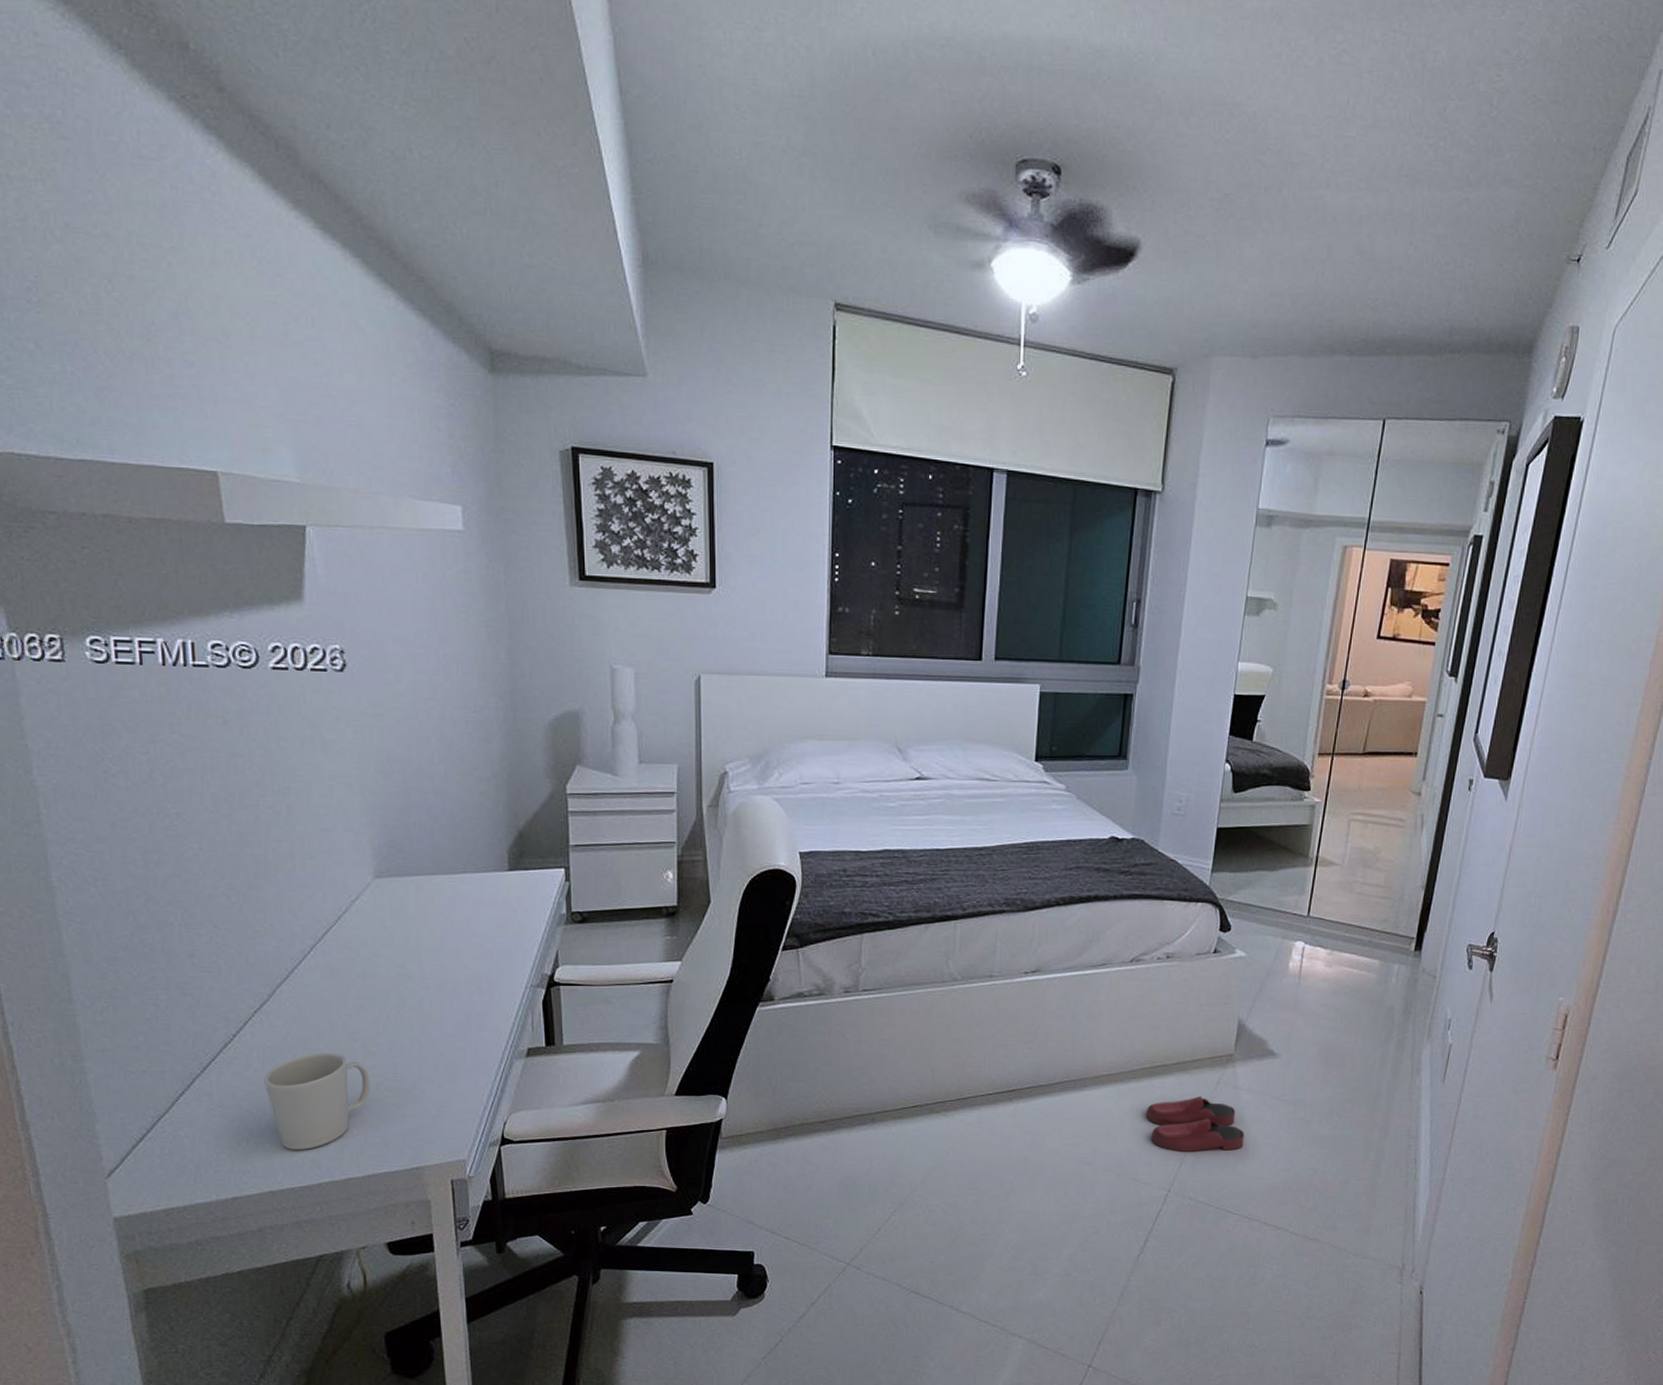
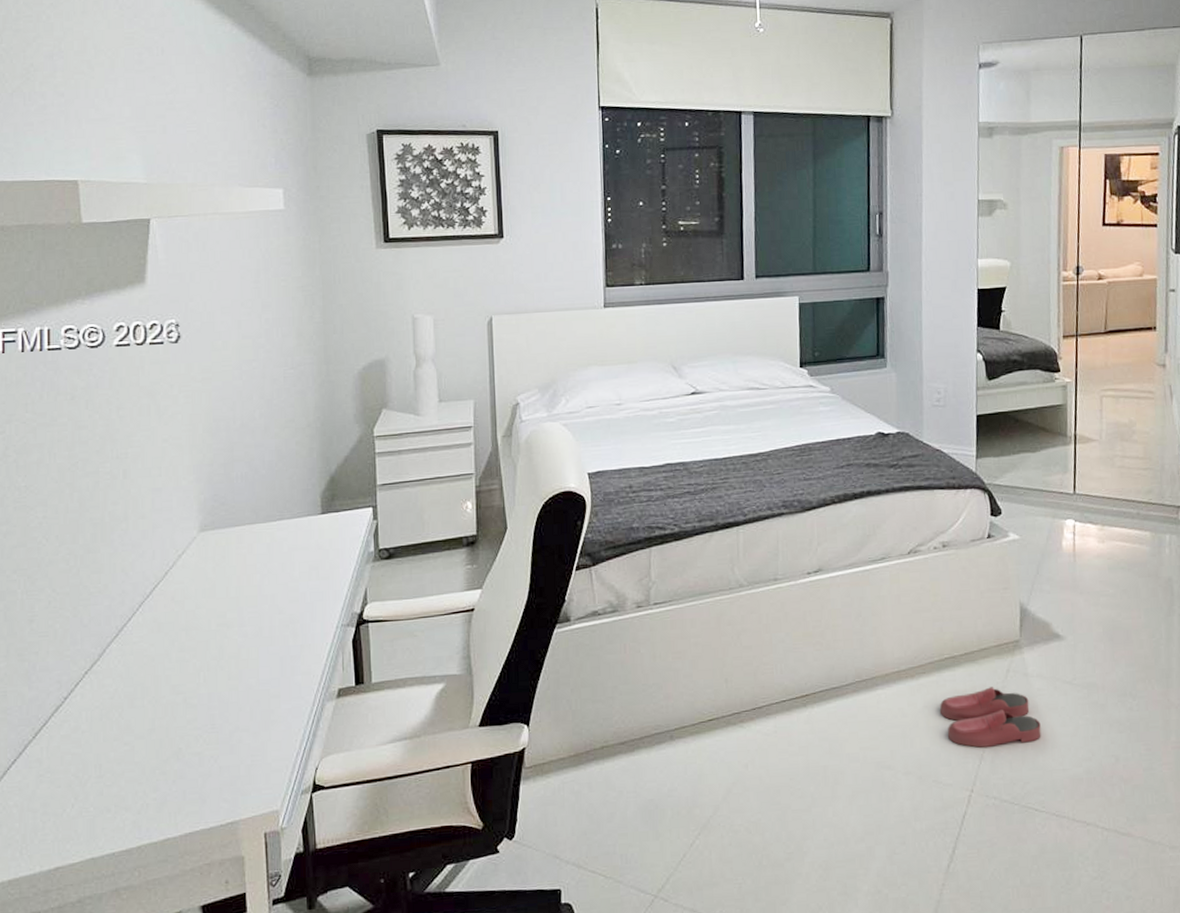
mug: present [264,1052,370,1150] -> none [91,708,190,813]

